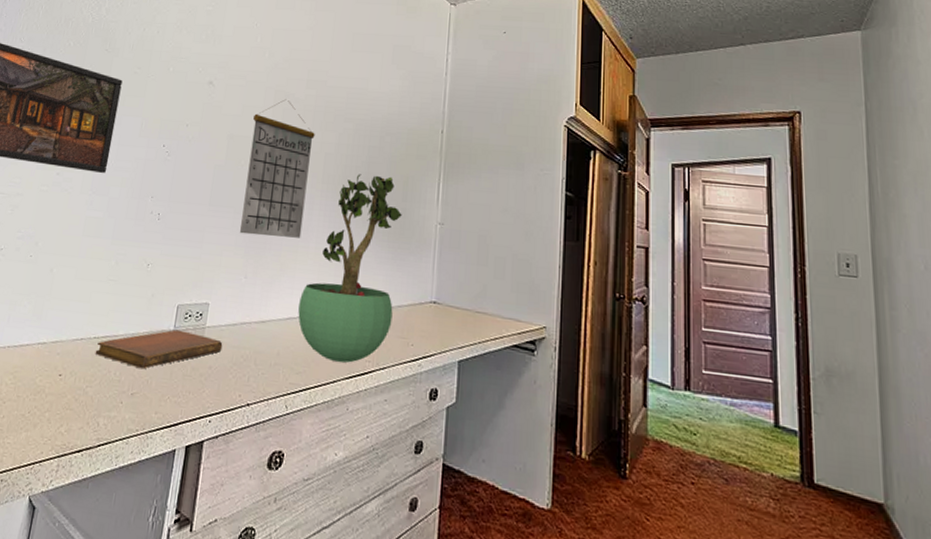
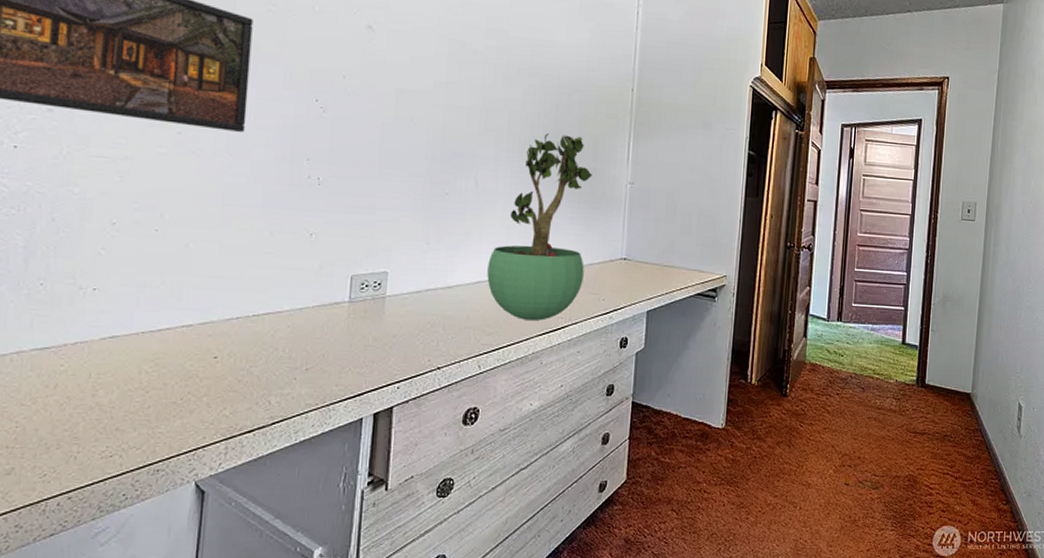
notebook: present [95,329,223,370] -> none [256,301,407,344]
calendar: present [239,99,315,238] -> none [416,49,497,201]

